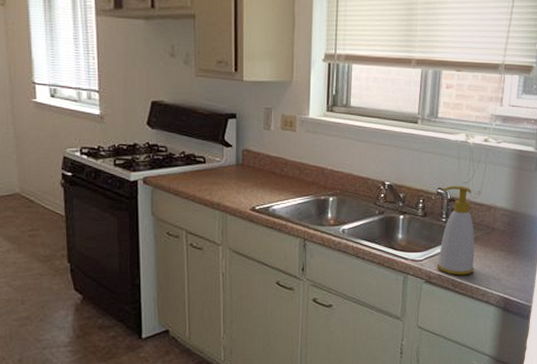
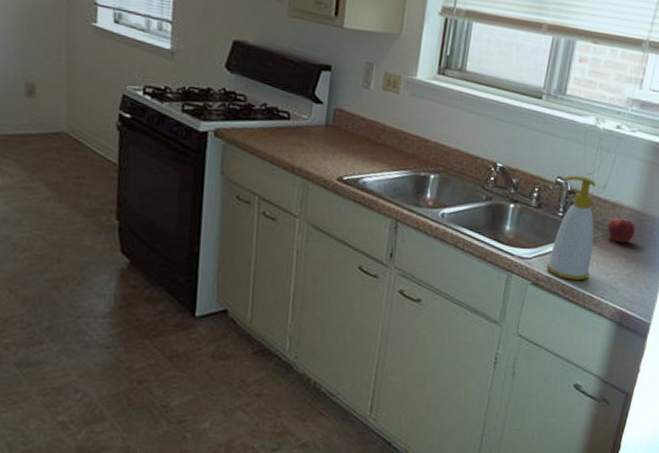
fruit: none [485,217,509,239] -> present [607,217,635,243]

